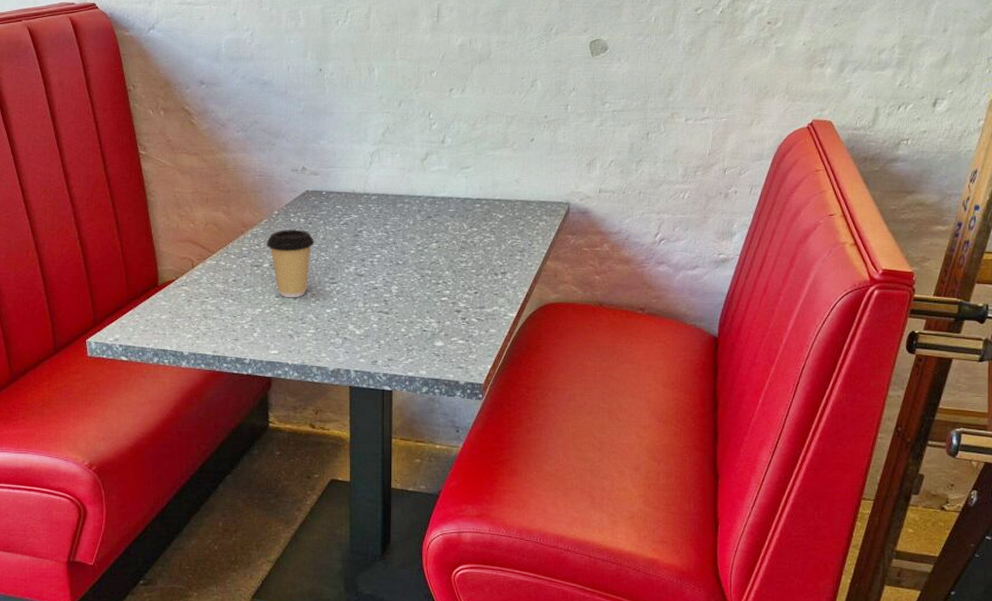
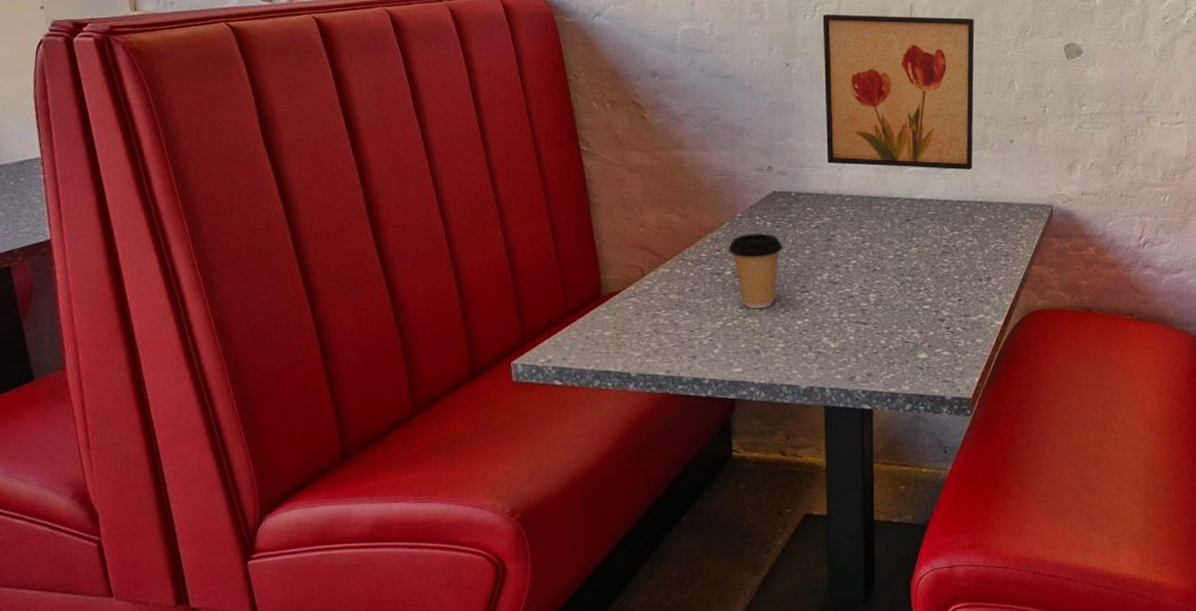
wall art: none [354,17,500,168] -> present [822,14,975,170]

